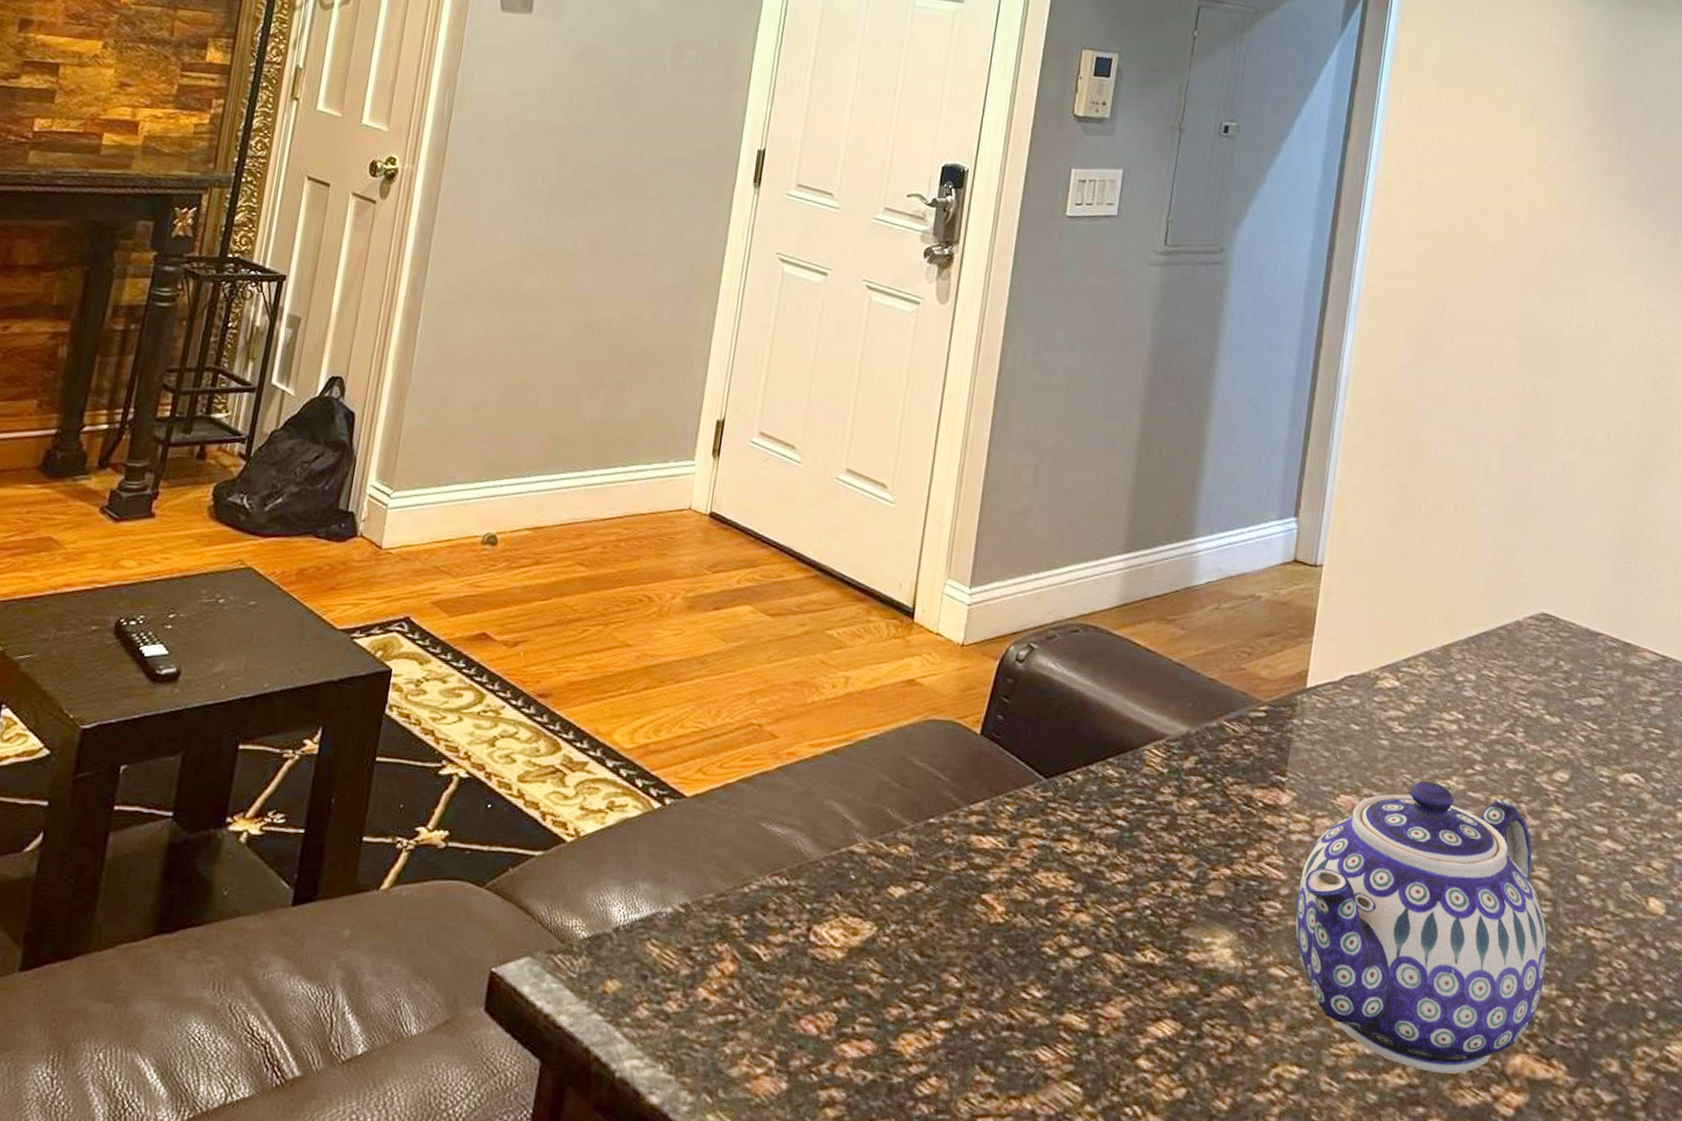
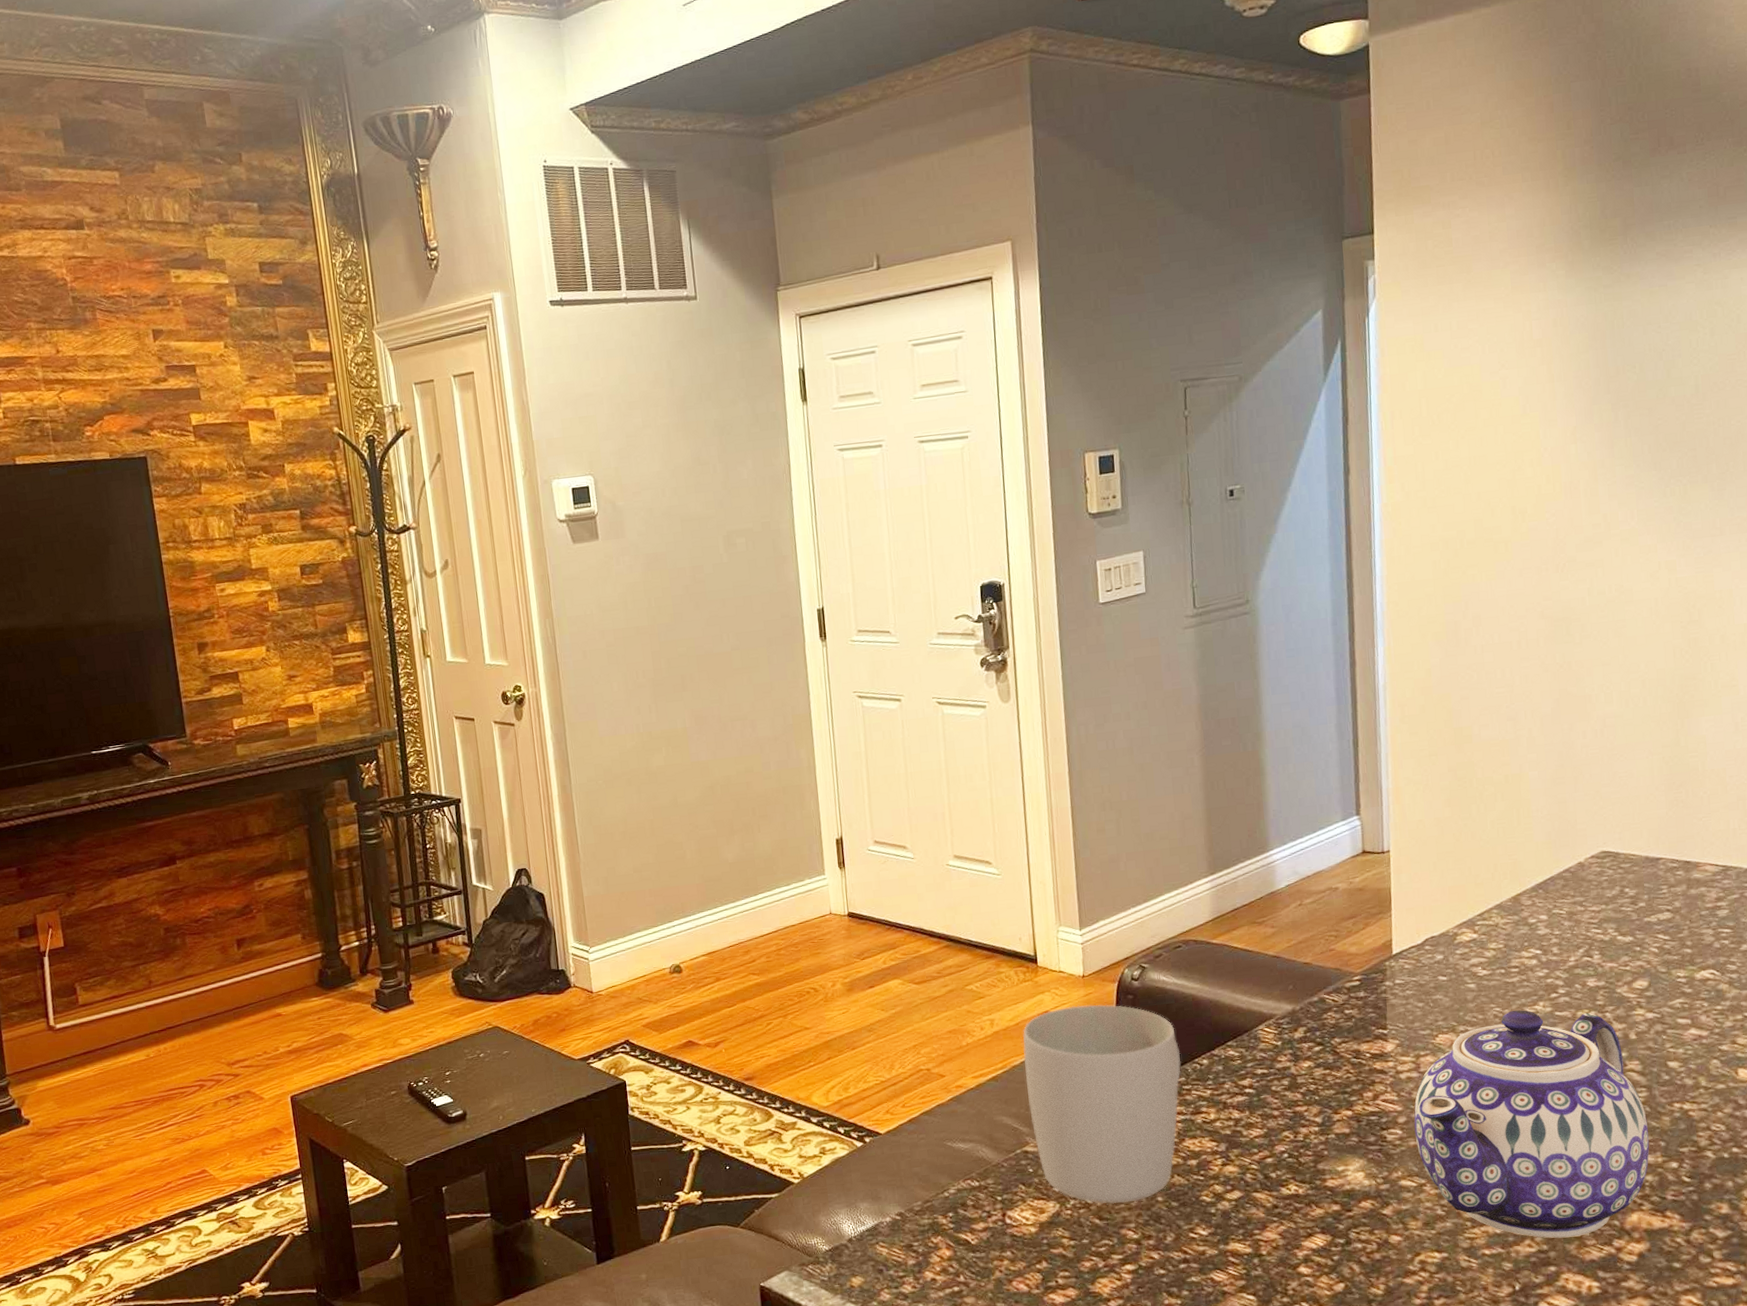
mug: none [866,678,1054,940] -> present [1023,1004,1181,1204]

